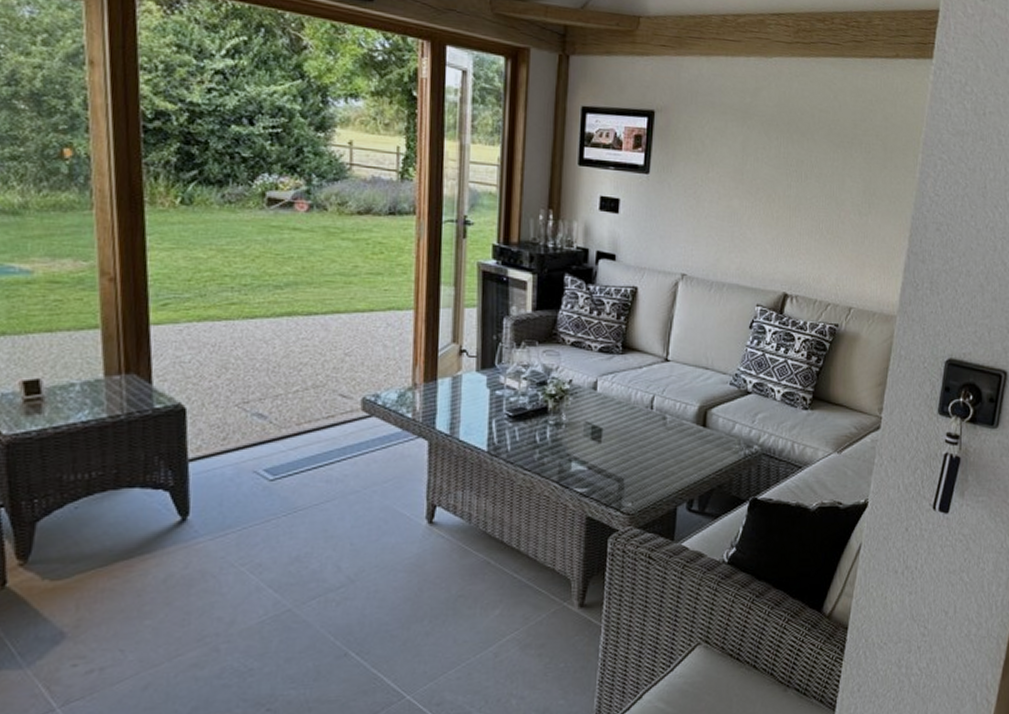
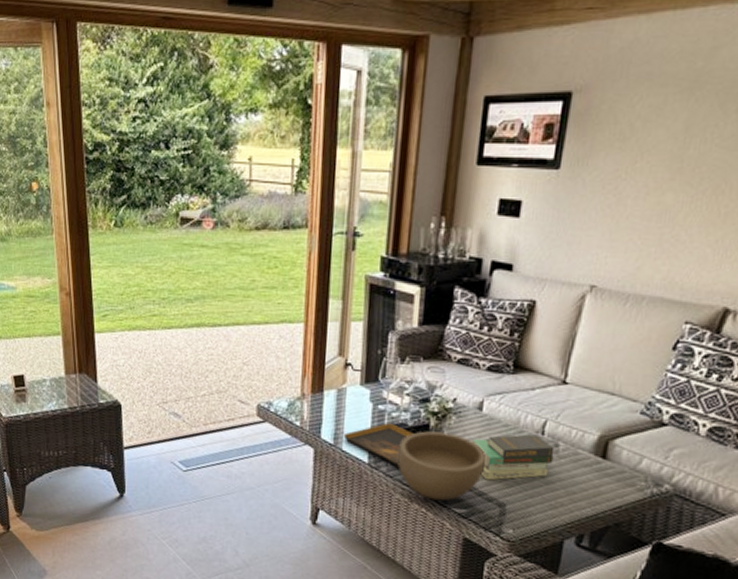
decorative tray: none [460,409,532,453] -> present [343,423,413,468]
bowl: none [517,414,603,483] -> present [397,431,487,501]
books: none [588,410,663,457] -> present [471,434,555,481]

